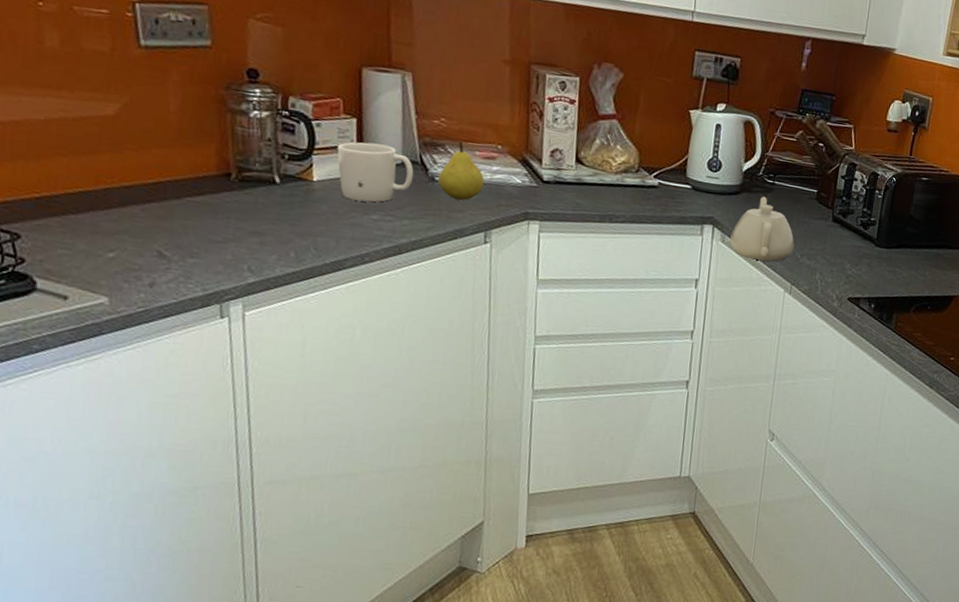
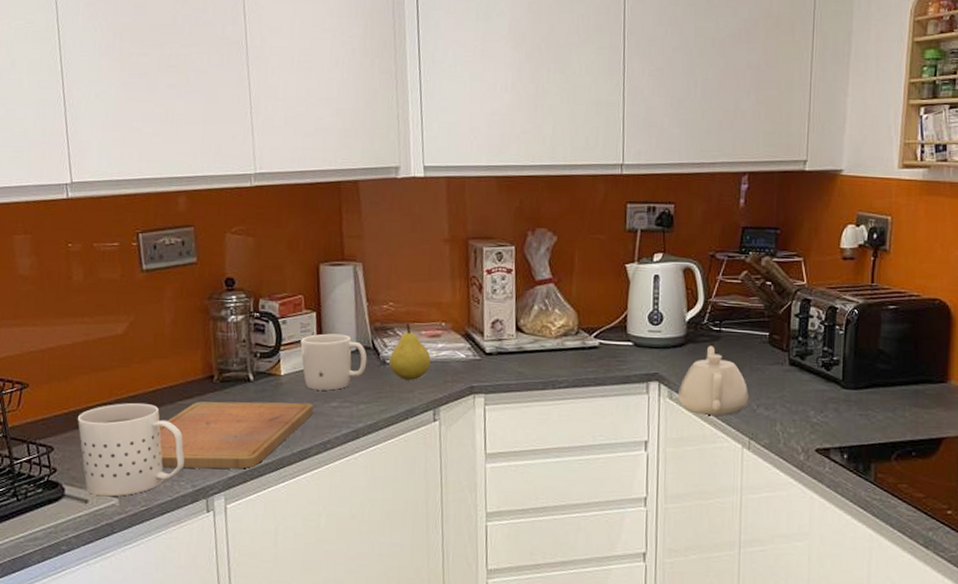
mug: none [52,193,194,295] -> present [77,402,185,497]
cutting board: none [161,200,351,276] -> present [159,401,314,469]

